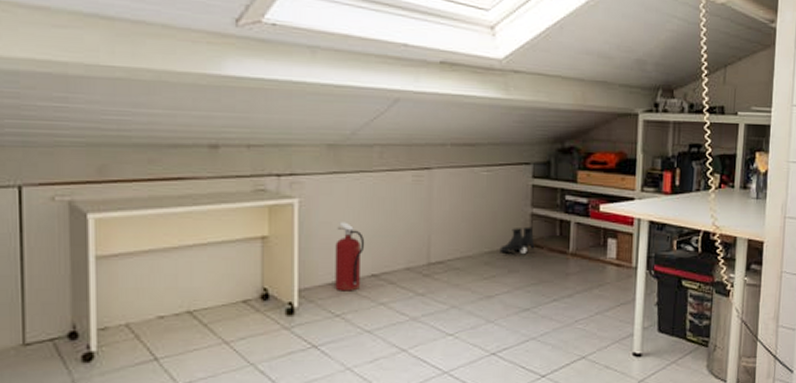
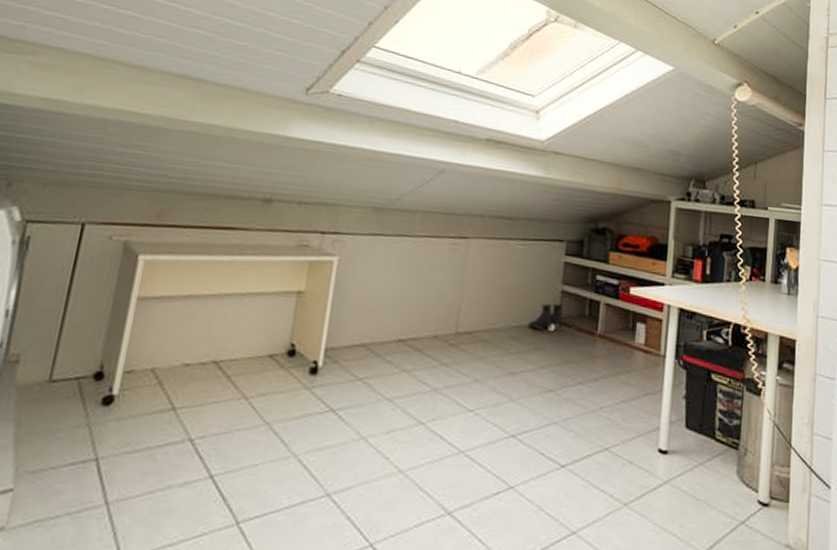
fire extinguisher: present [335,222,365,291] -> none [361,283,397,355]

